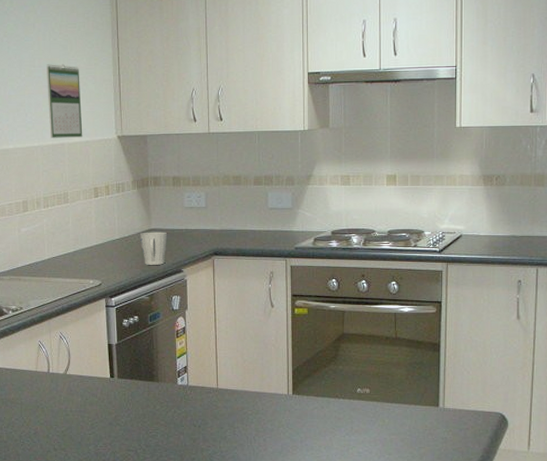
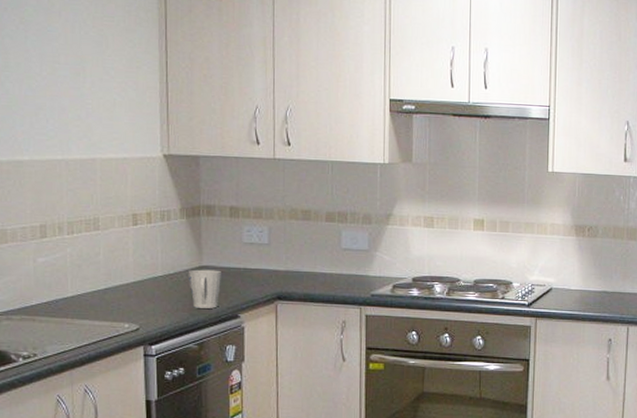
calendar: present [46,64,83,138] -> none [75,62,120,153]

